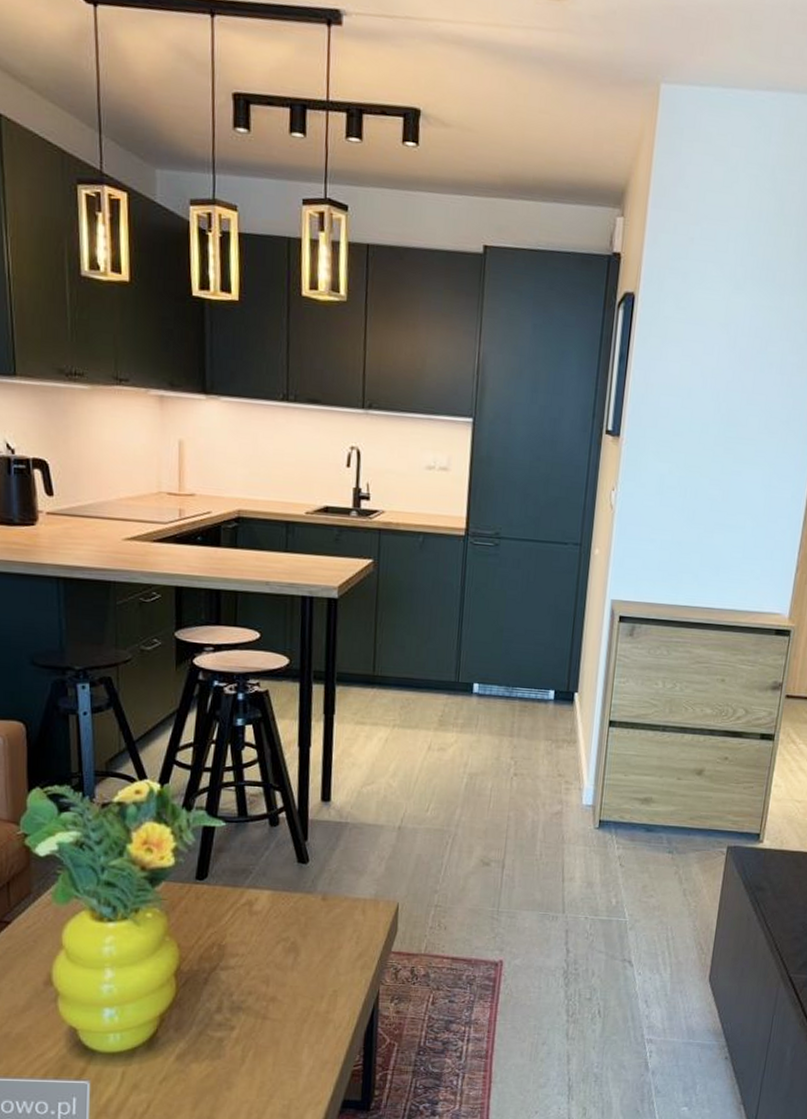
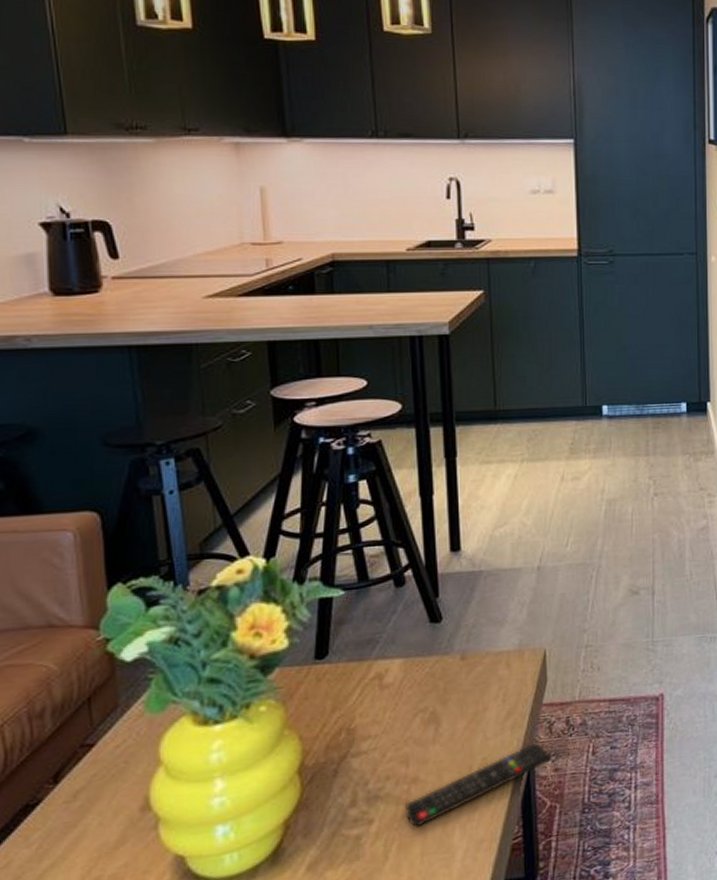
remote control: none [262,984,395,1040] -> present [405,742,552,827]

